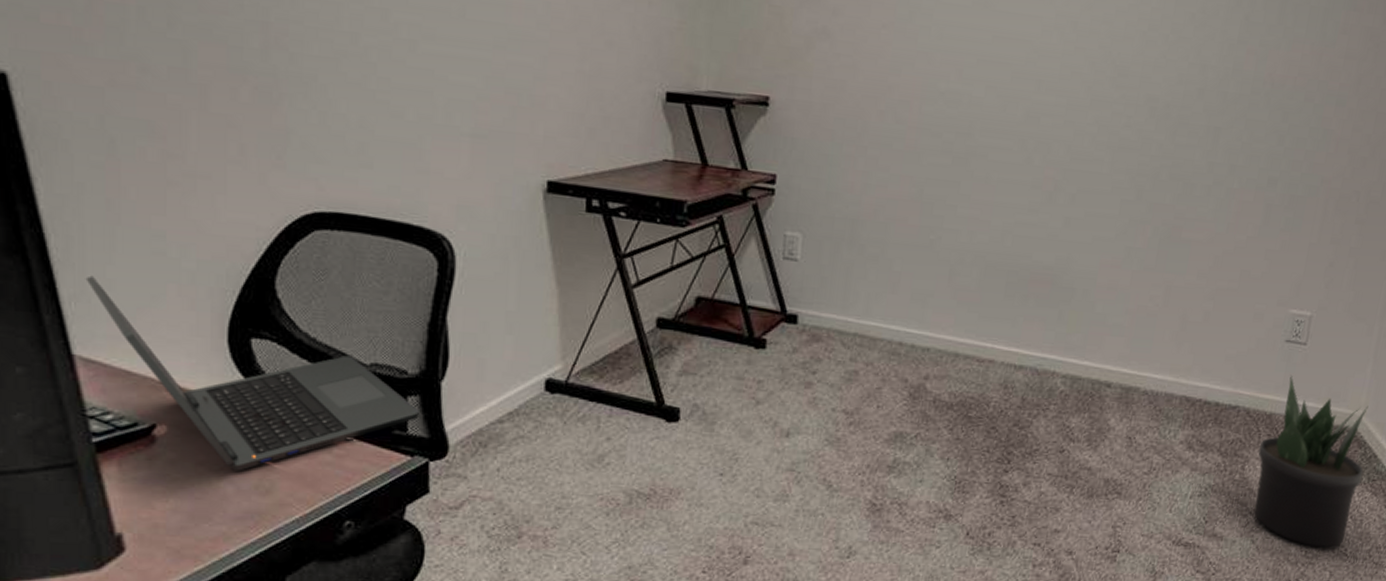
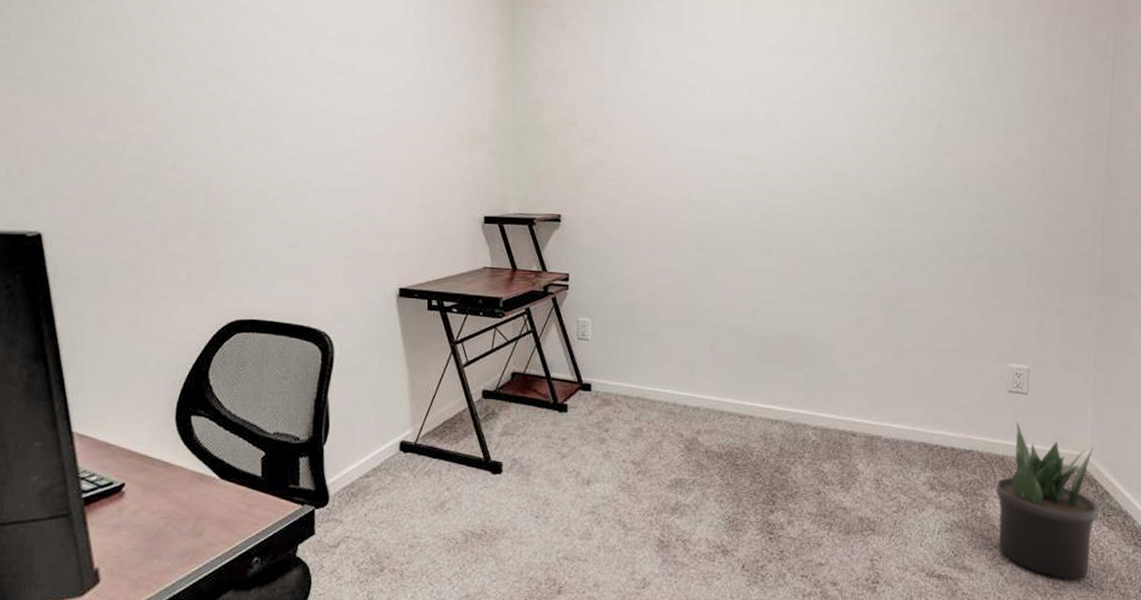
laptop: present [85,275,419,471] -> none [83,373,308,519]

